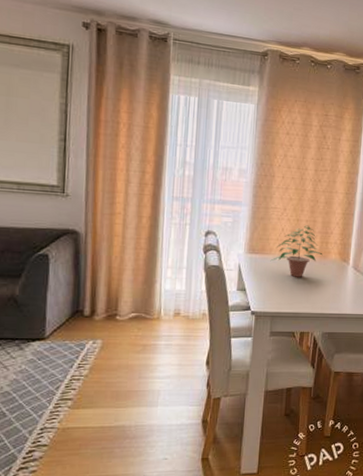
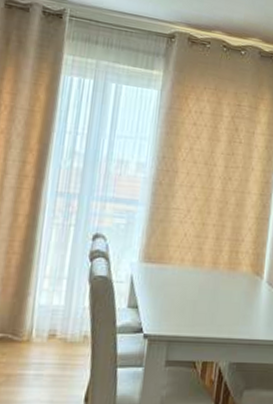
potted plant: present [270,225,323,277] -> none [169,230,232,293]

